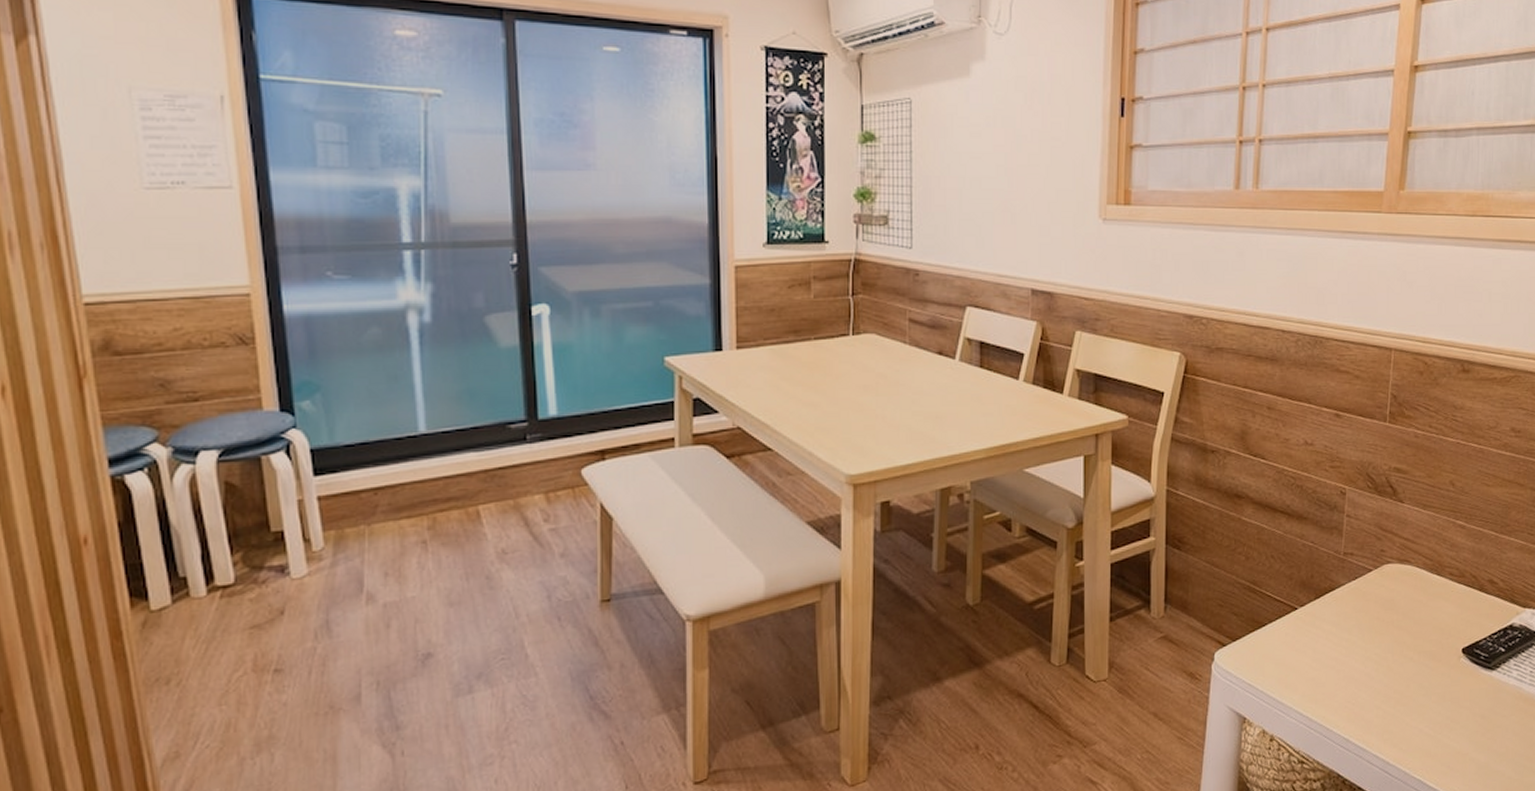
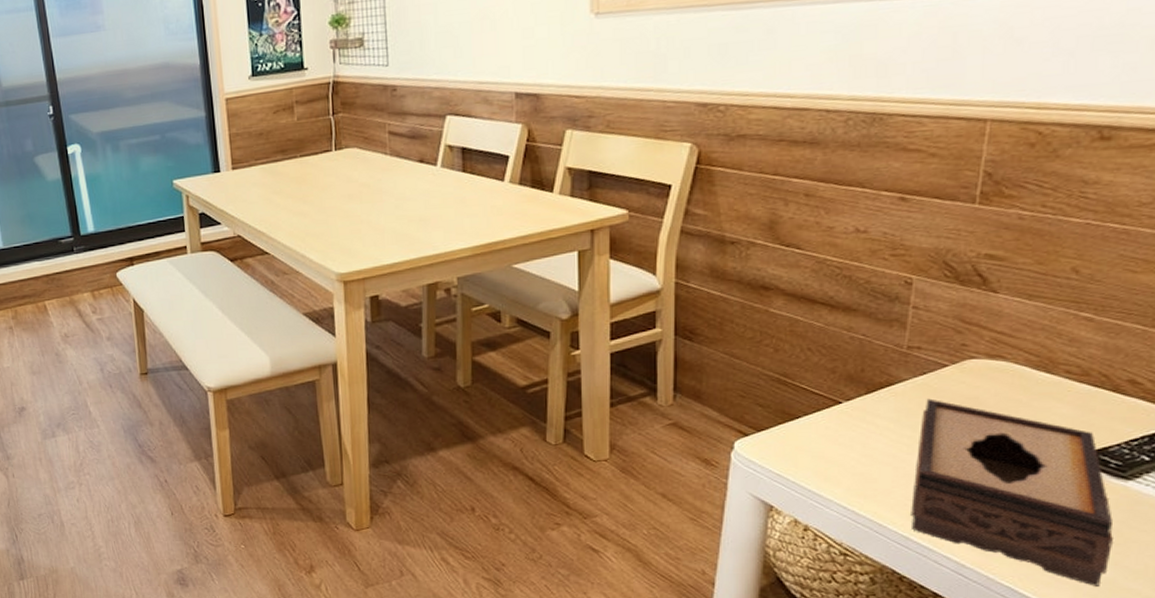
tissue box: none [1350,602,1485,772] -> present [911,398,1113,586]

